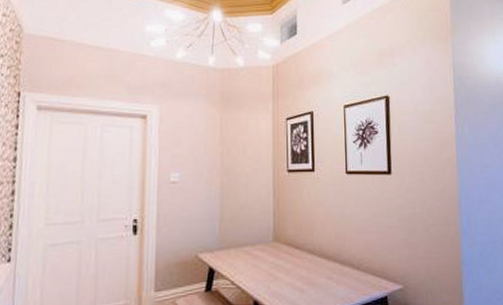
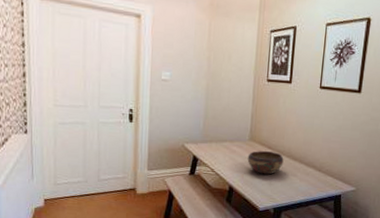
decorative bowl: none [273,251,315,281] -> present [247,150,284,175]

